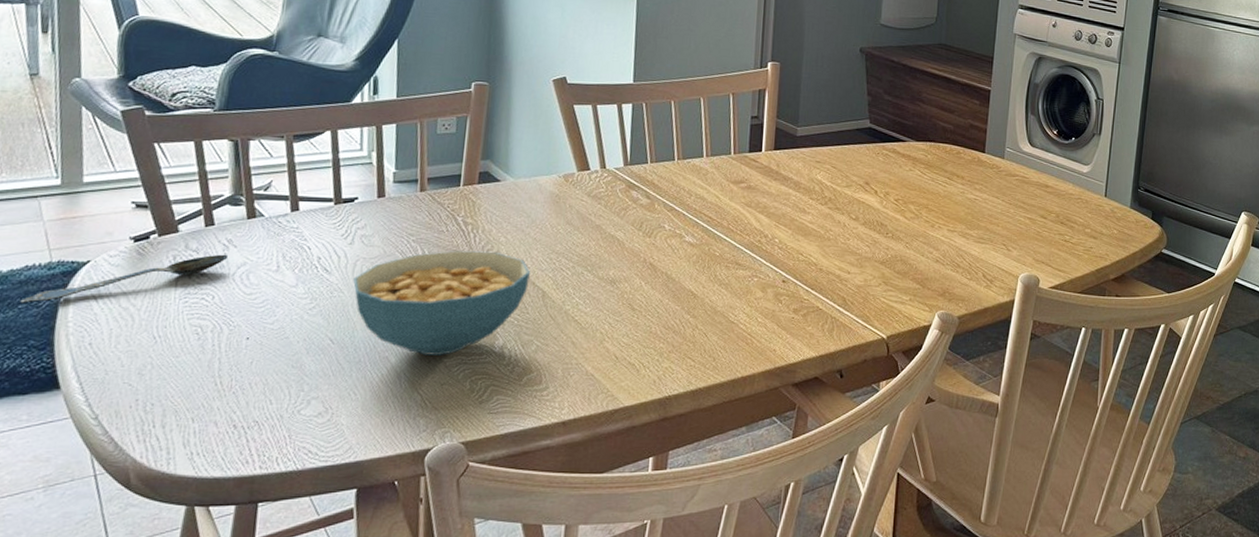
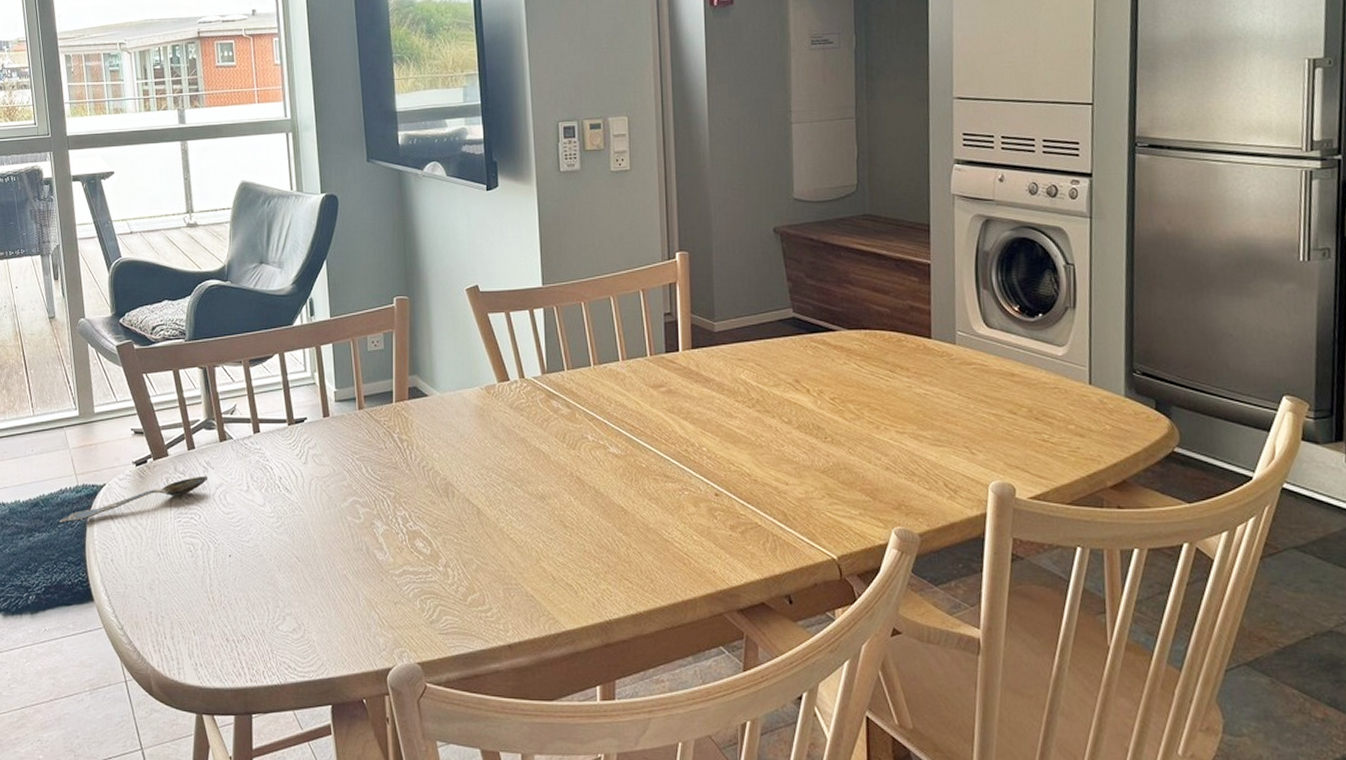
cereal bowl: present [353,251,530,355] -> none [310,468,464,574]

